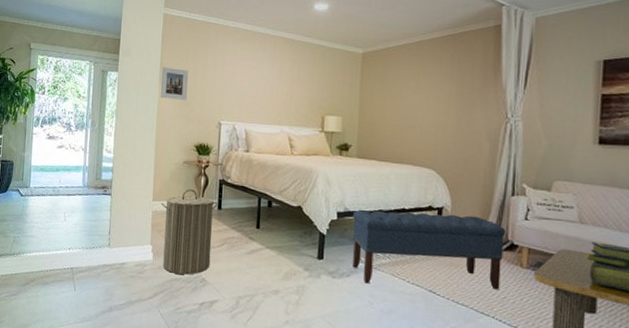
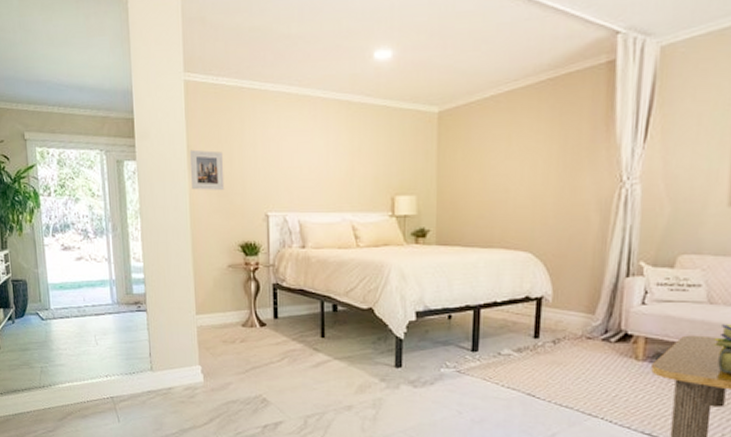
laundry hamper: present [161,189,218,275] -> none [207,297,274,396]
bench: present [352,210,506,290] -> none [434,304,619,391]

